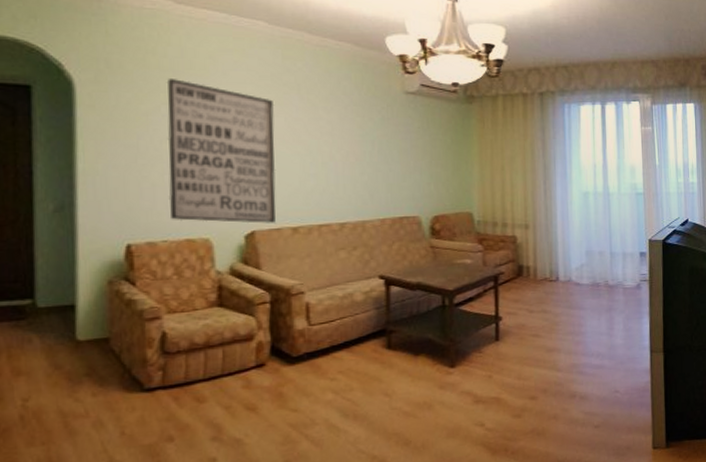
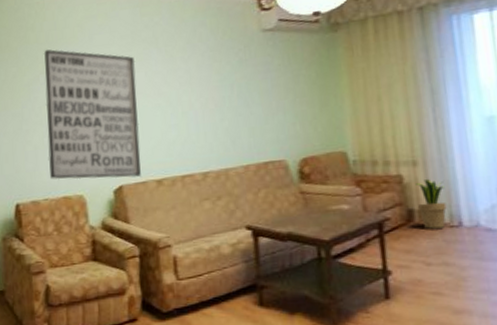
potted plant: none [526,241,548,282] -> present [416,179,447,229]

